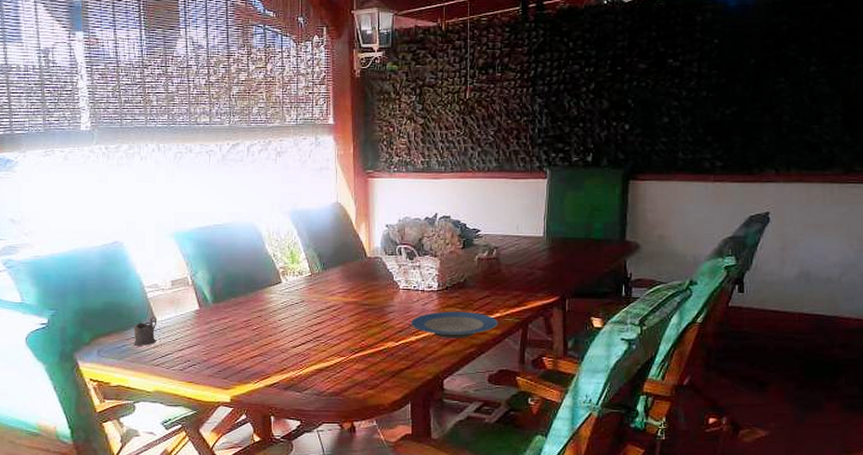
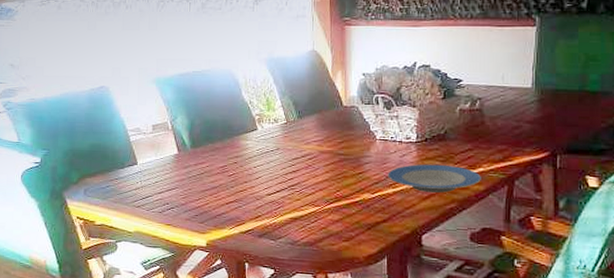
tea glass holder: present [133,316,157,346] -> none [116,159,139,187]

